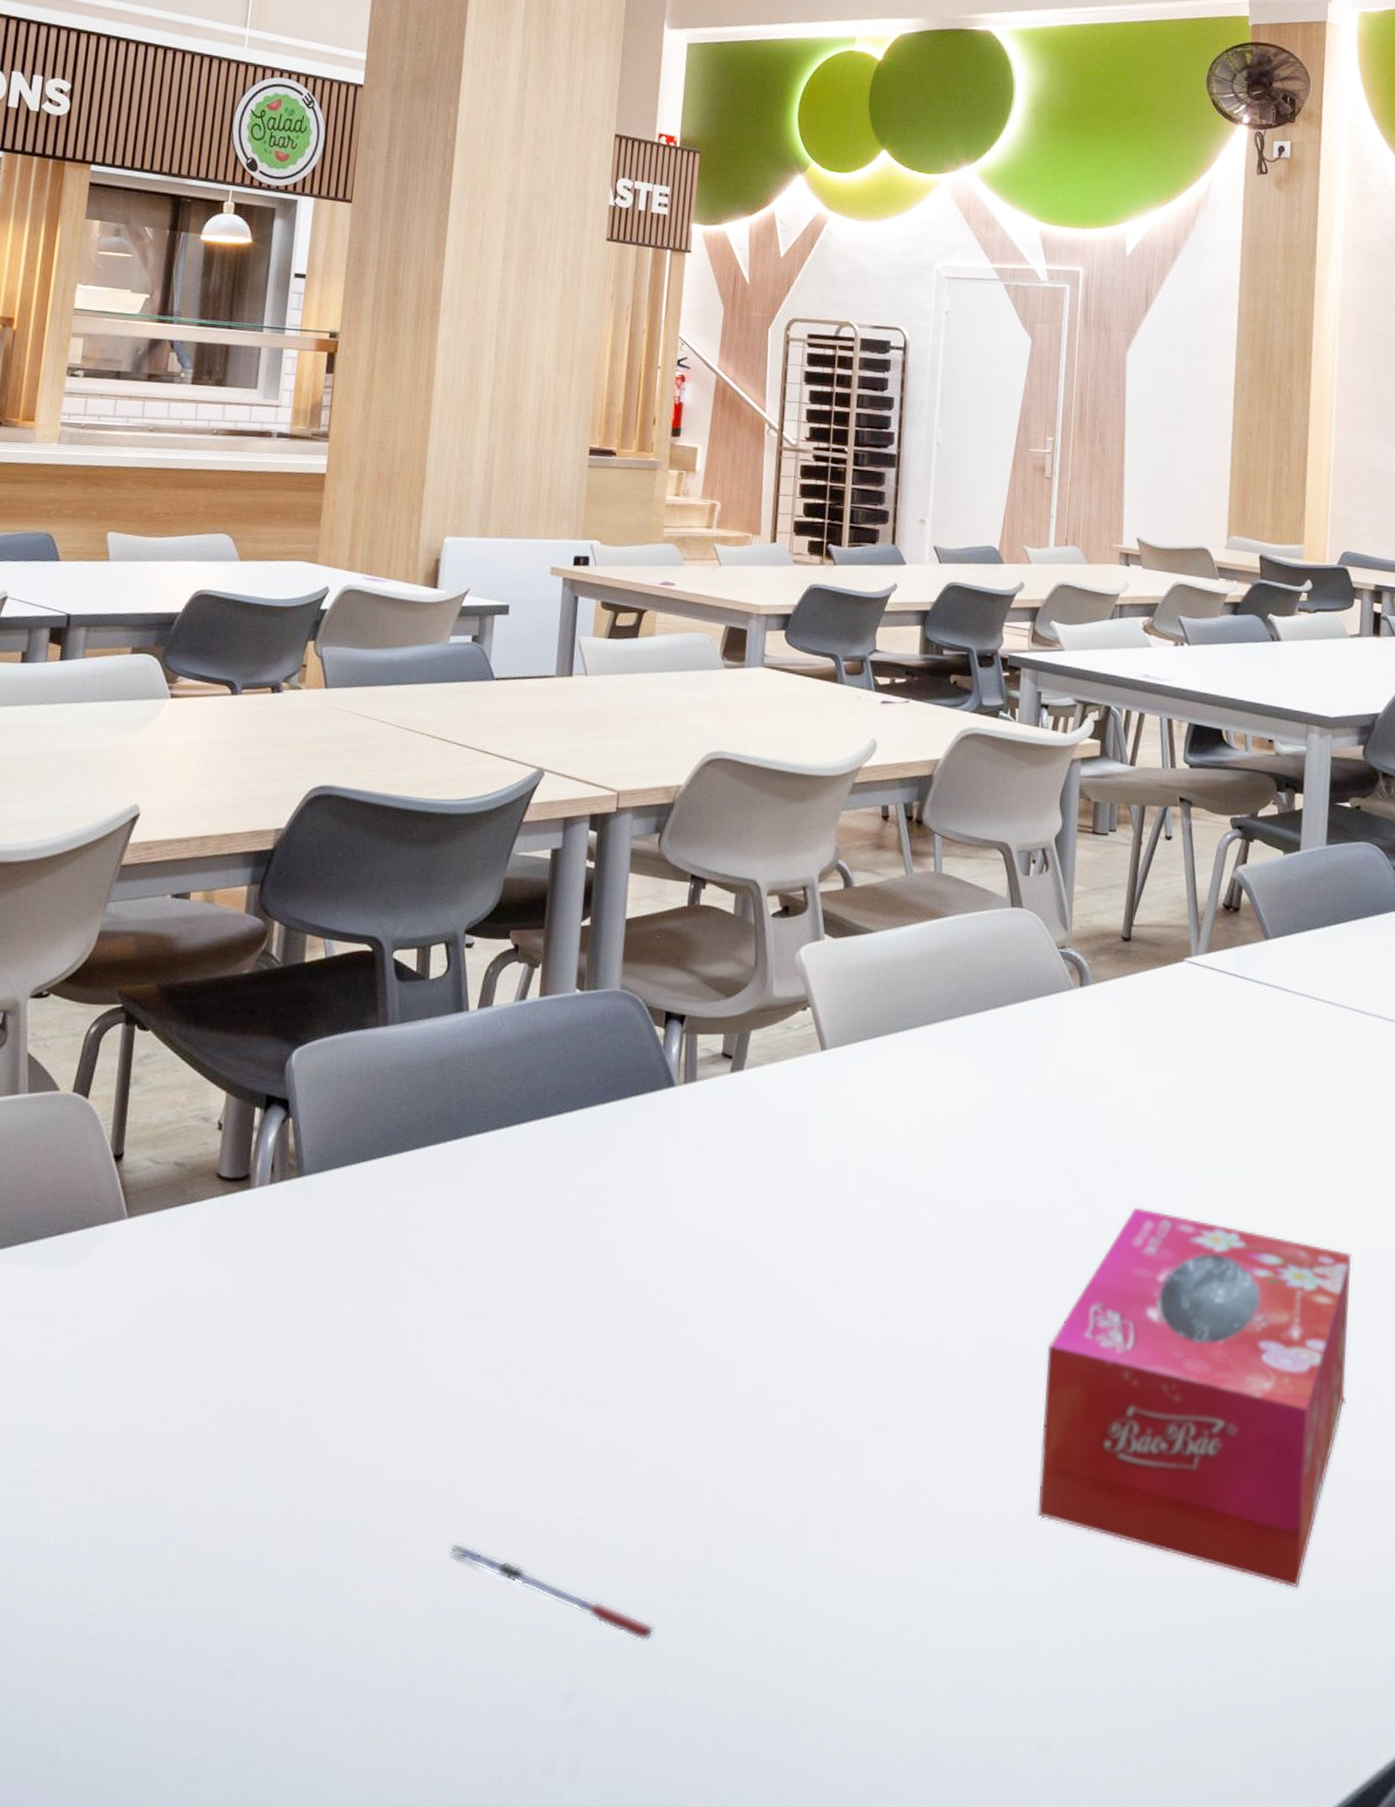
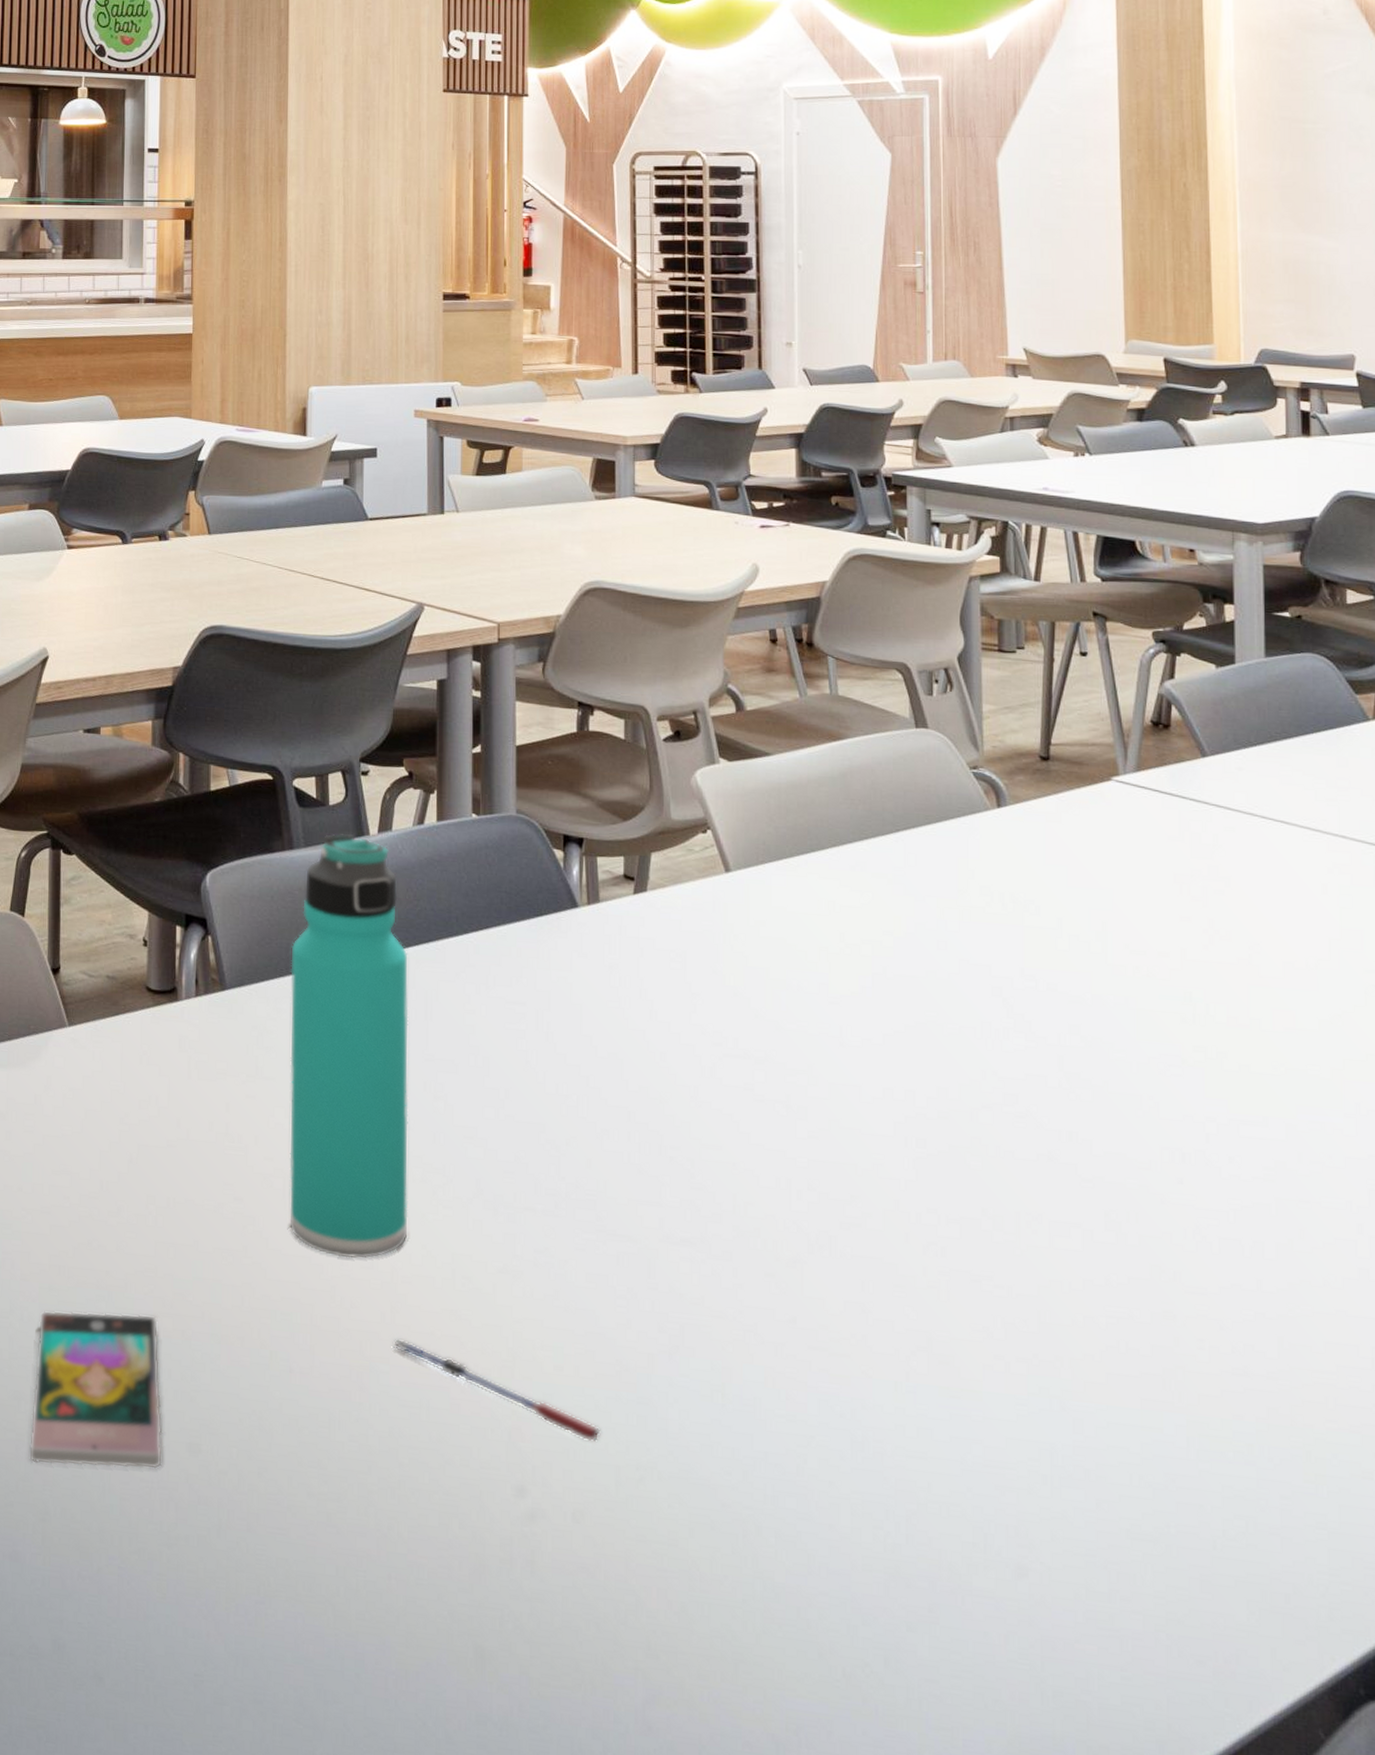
smartphone: none [42,1530,200,1703] -> present [28,1310,163,1470]
thermos bottle: none [350,1008,499,1460] -> present [289,833,409,1259]
tissue box: present [1037,1207,1352,1587] -> none [991,1031,1333,1429]

